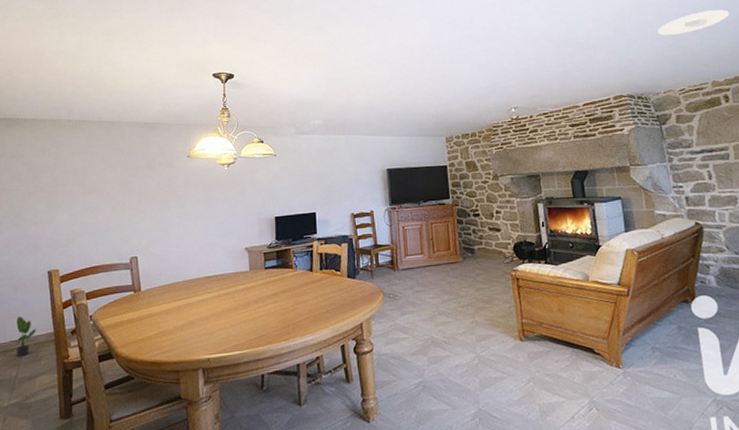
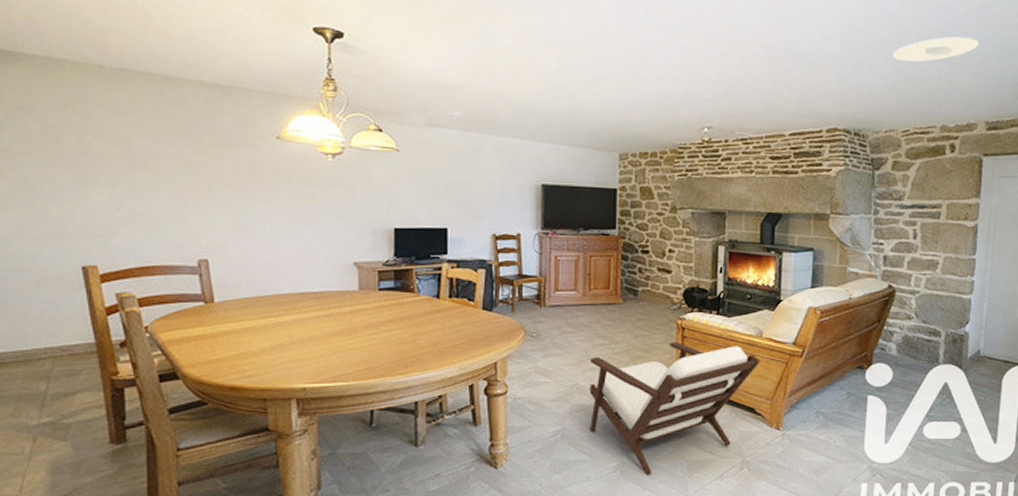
potted plant: present [11,317,36,357] -> none [35,320,70,369]
armchair: none [441,290,591,422] -> present [589,342,760,476]

